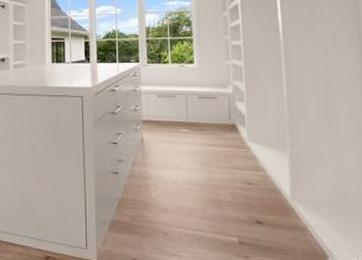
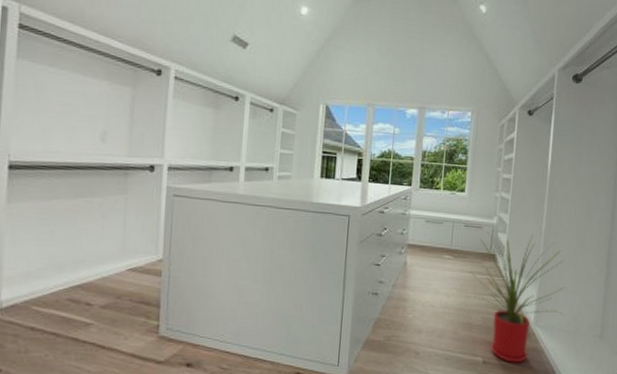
house plant: none [211,100,327,243] -> present [470,232,566,363]

